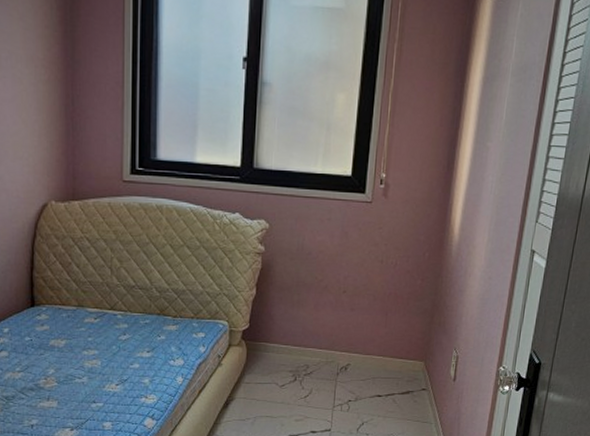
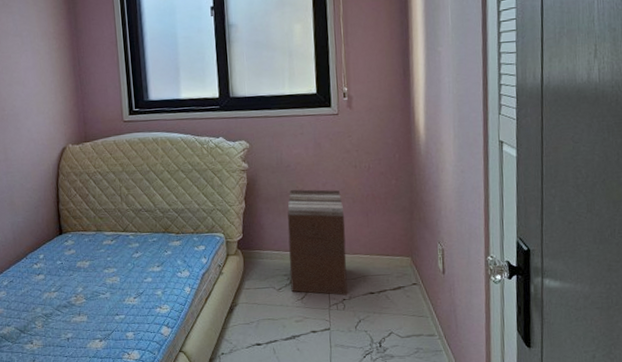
nightstand: none [295,280,363,397] -> present [287,189,348,296]

